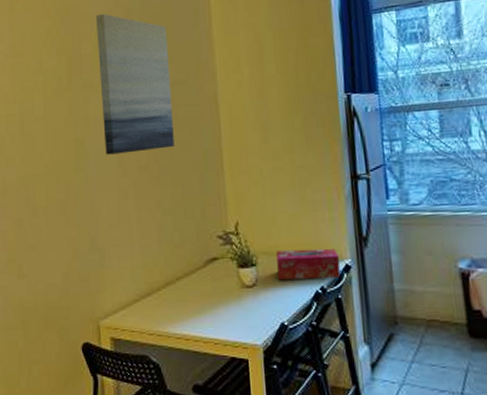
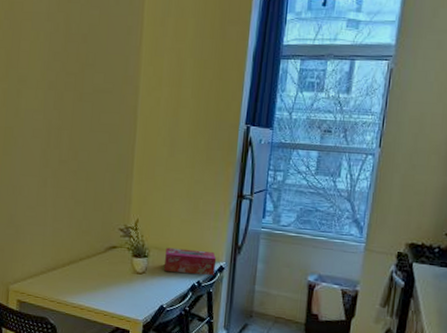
wall art: present [95,13,174,155] -> none [31,14,101,148]

